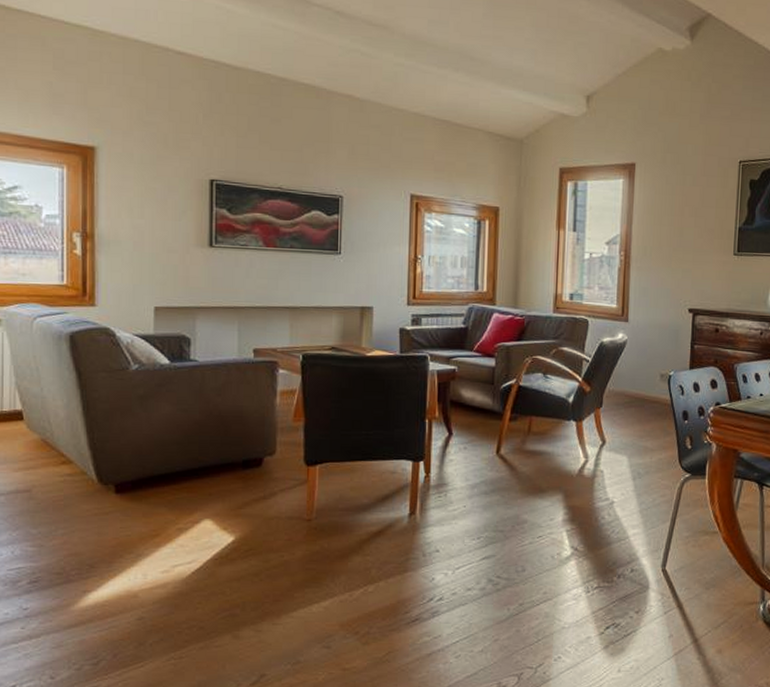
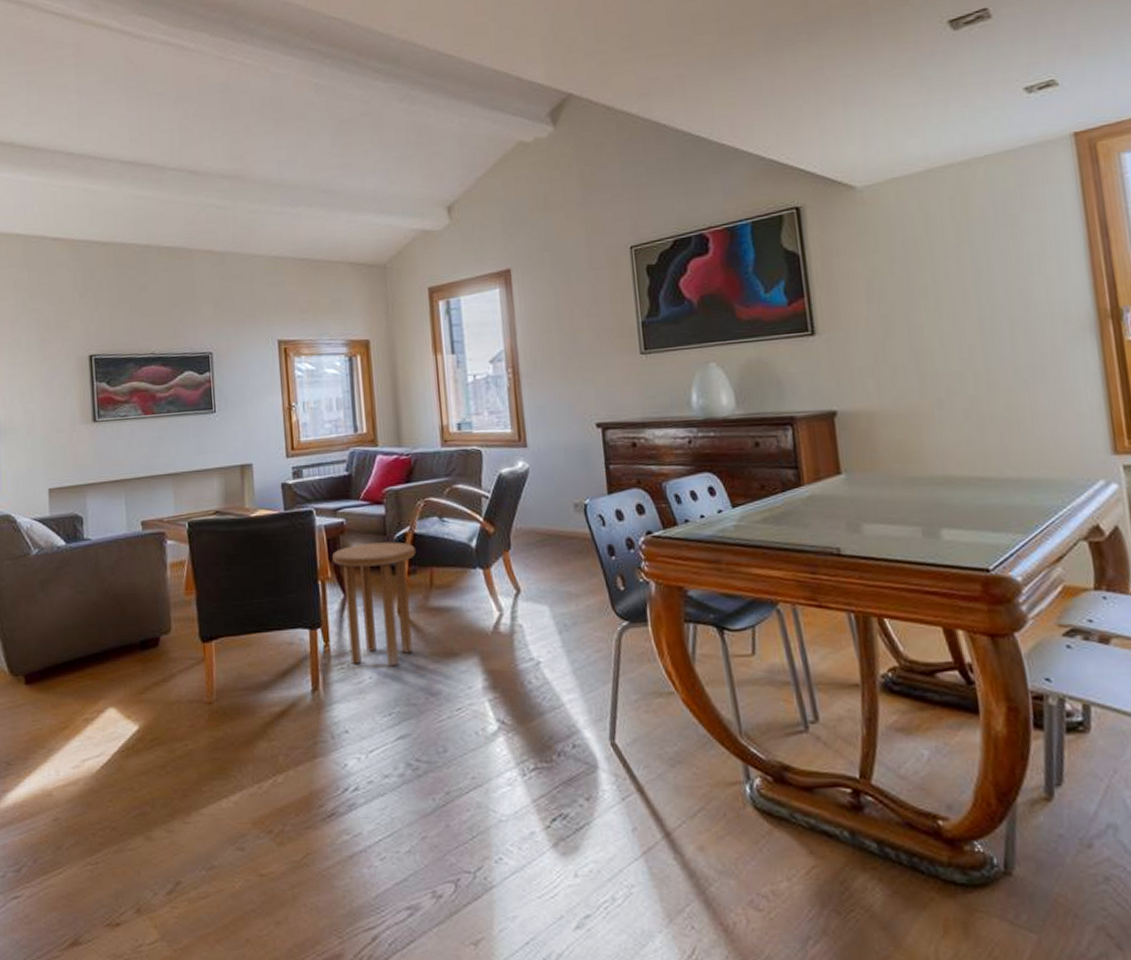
side table: none [441,390,519,497] -> present [332,542,416,666]

